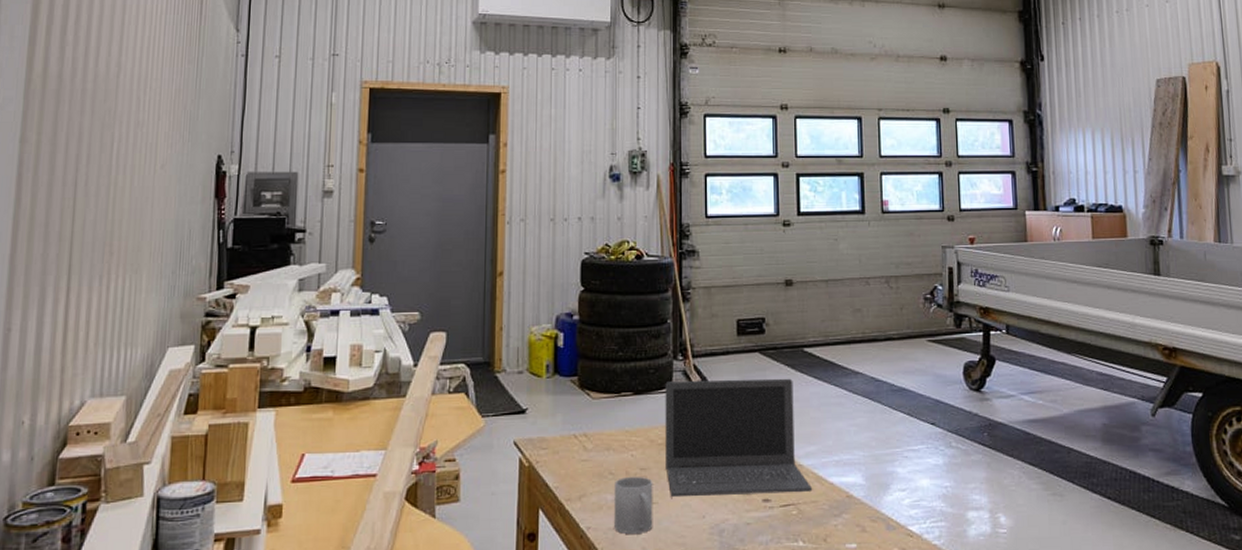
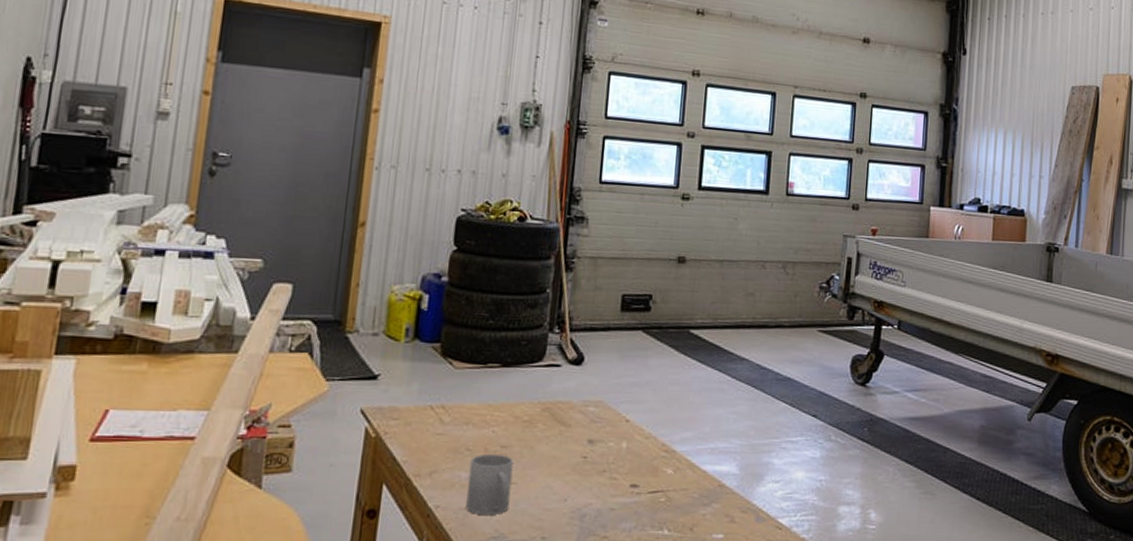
laptop computer: present [665,378,813,498] -> none [529,355,685,480]

